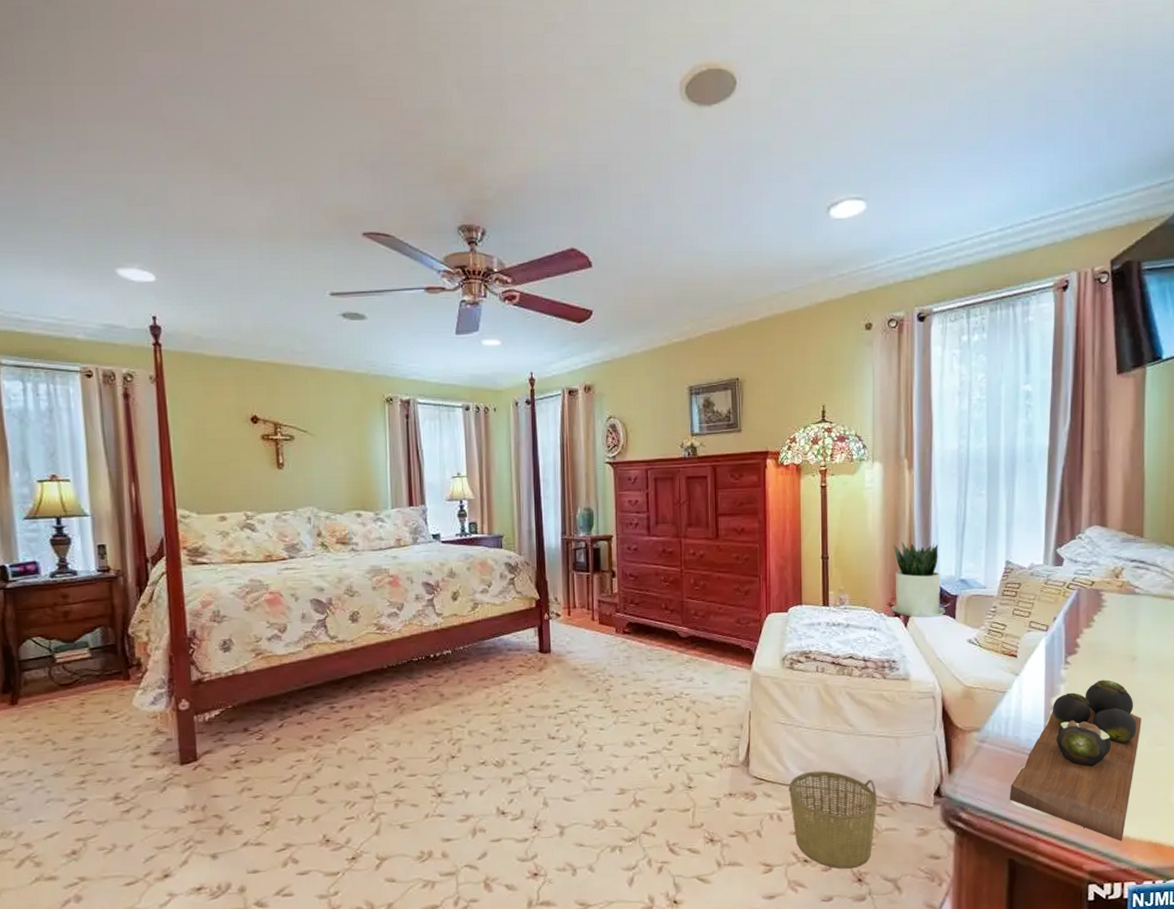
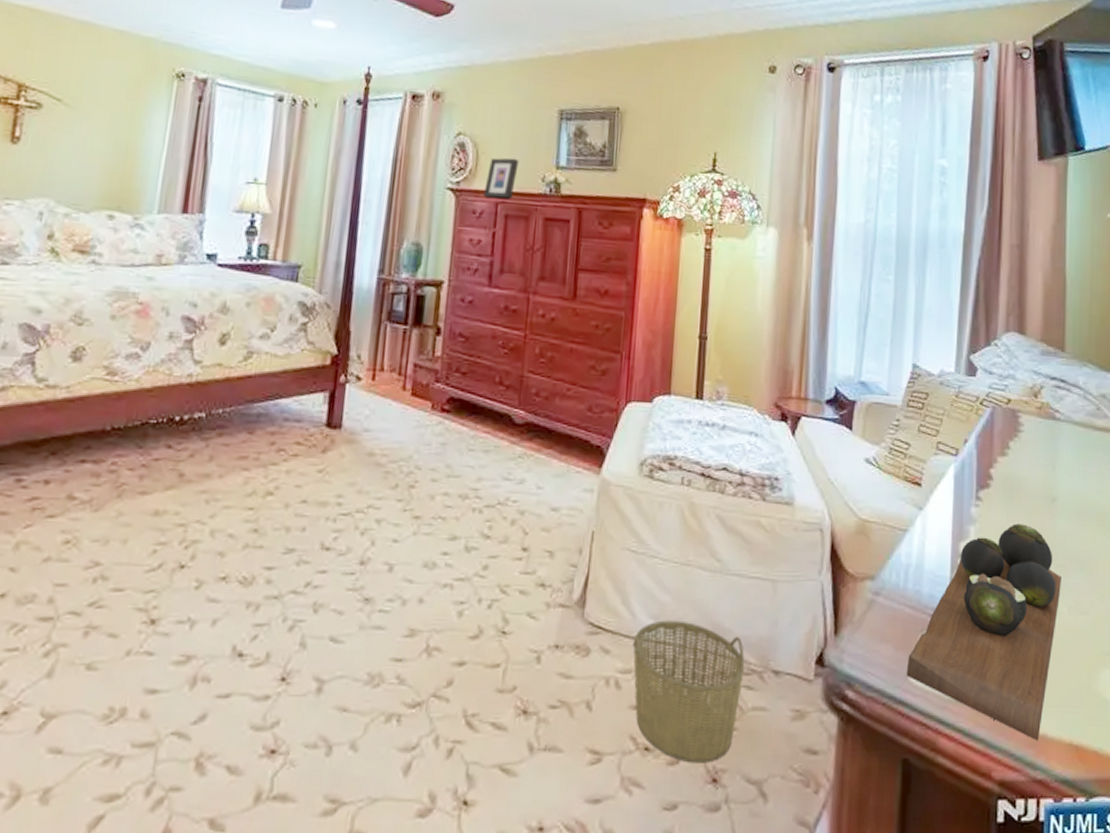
picture frame: none [635,431,661,467] -> present [483,157,519,200]
planter: present [890,541,945,618] -> none [776,327,841,427]

